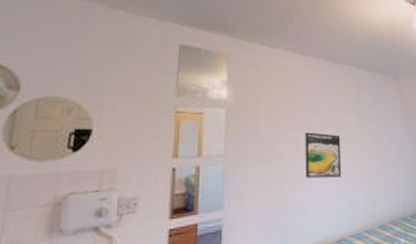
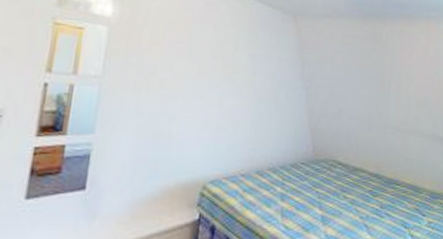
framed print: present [305,132,342,178] -> none [185,63,228,115]

